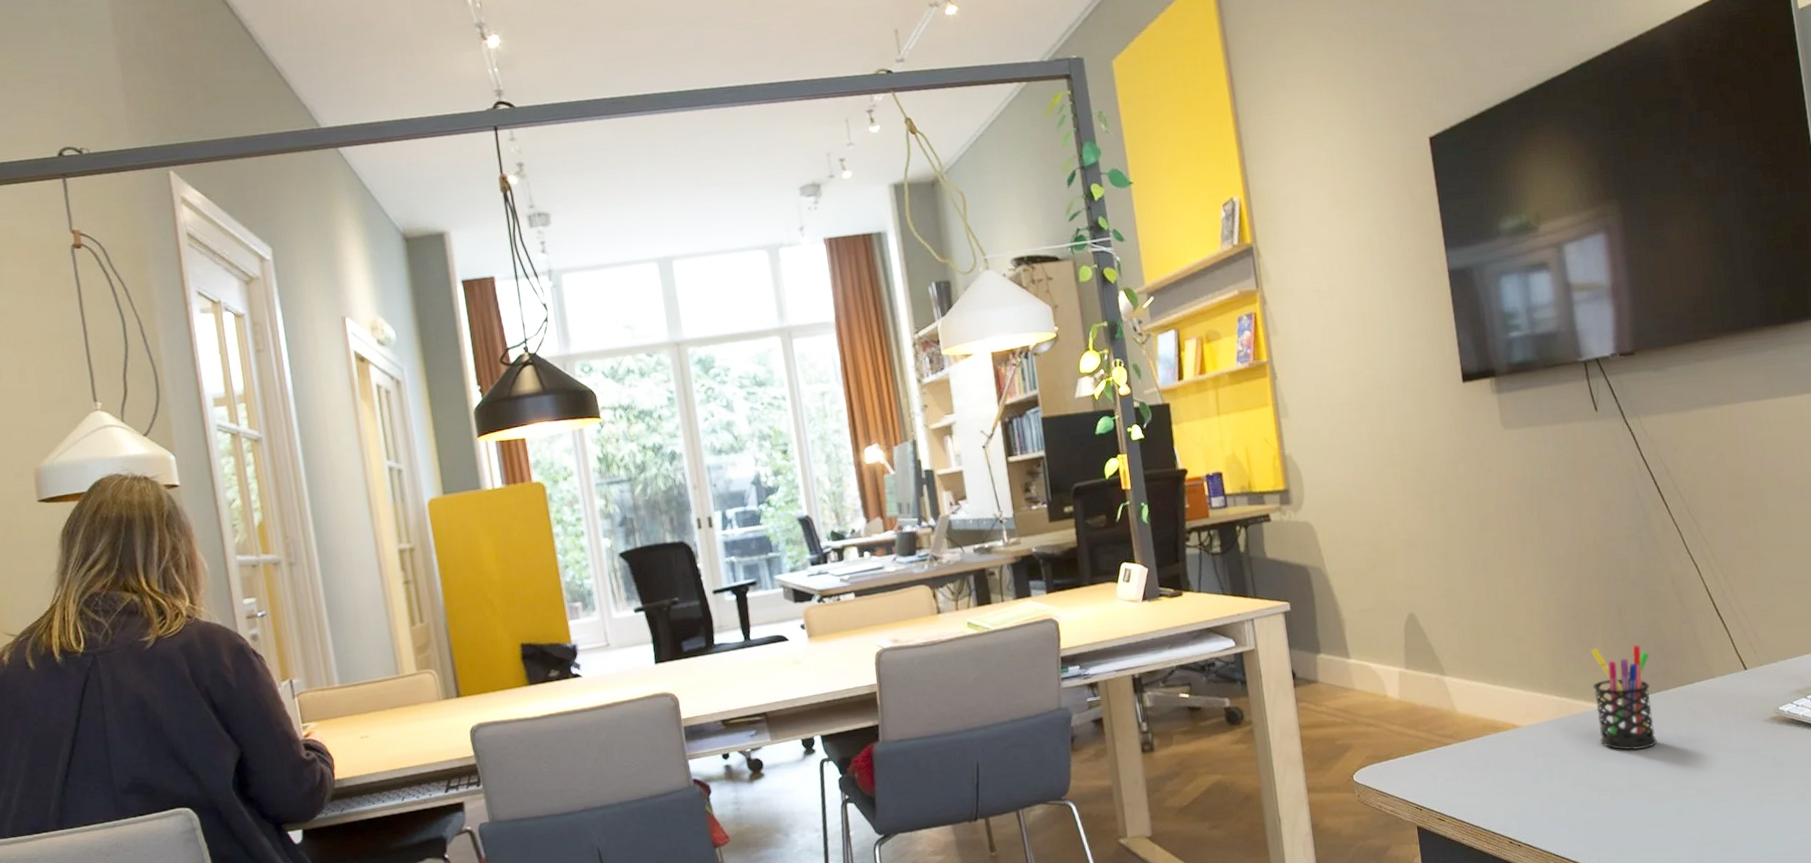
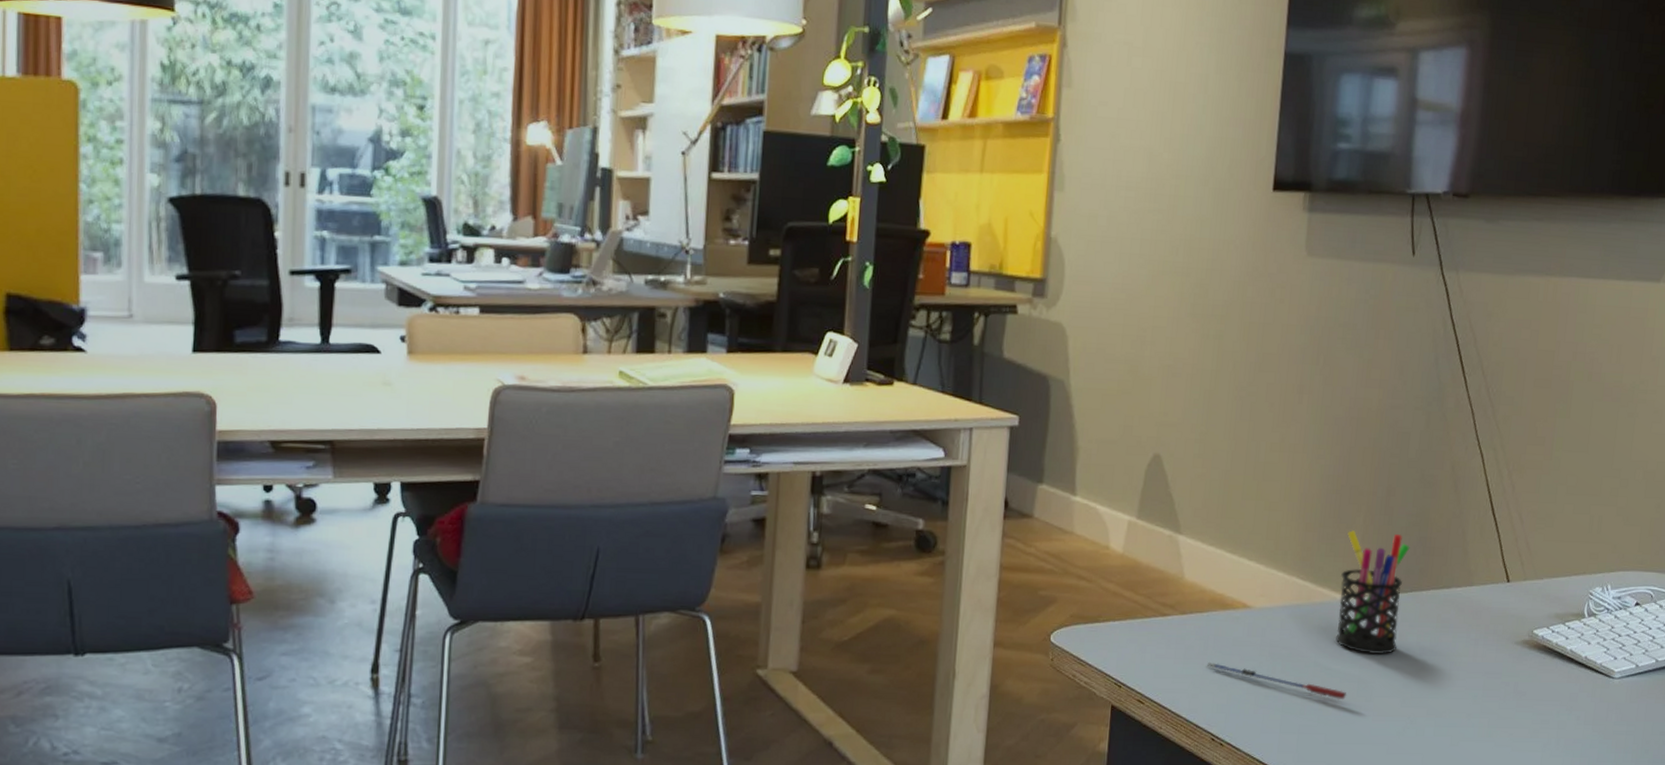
pen: none [1492,777,1622,793] -> present [1206,661,1347,699]

